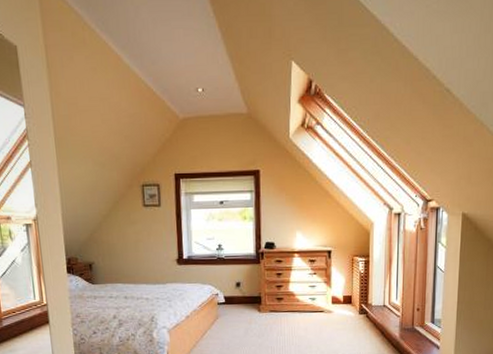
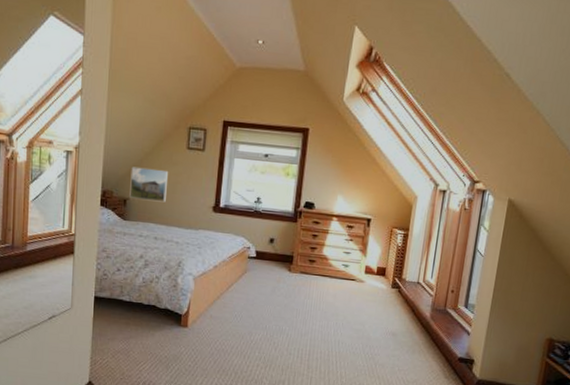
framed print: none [91,230,130,262] -> present [129,166,169,203]

